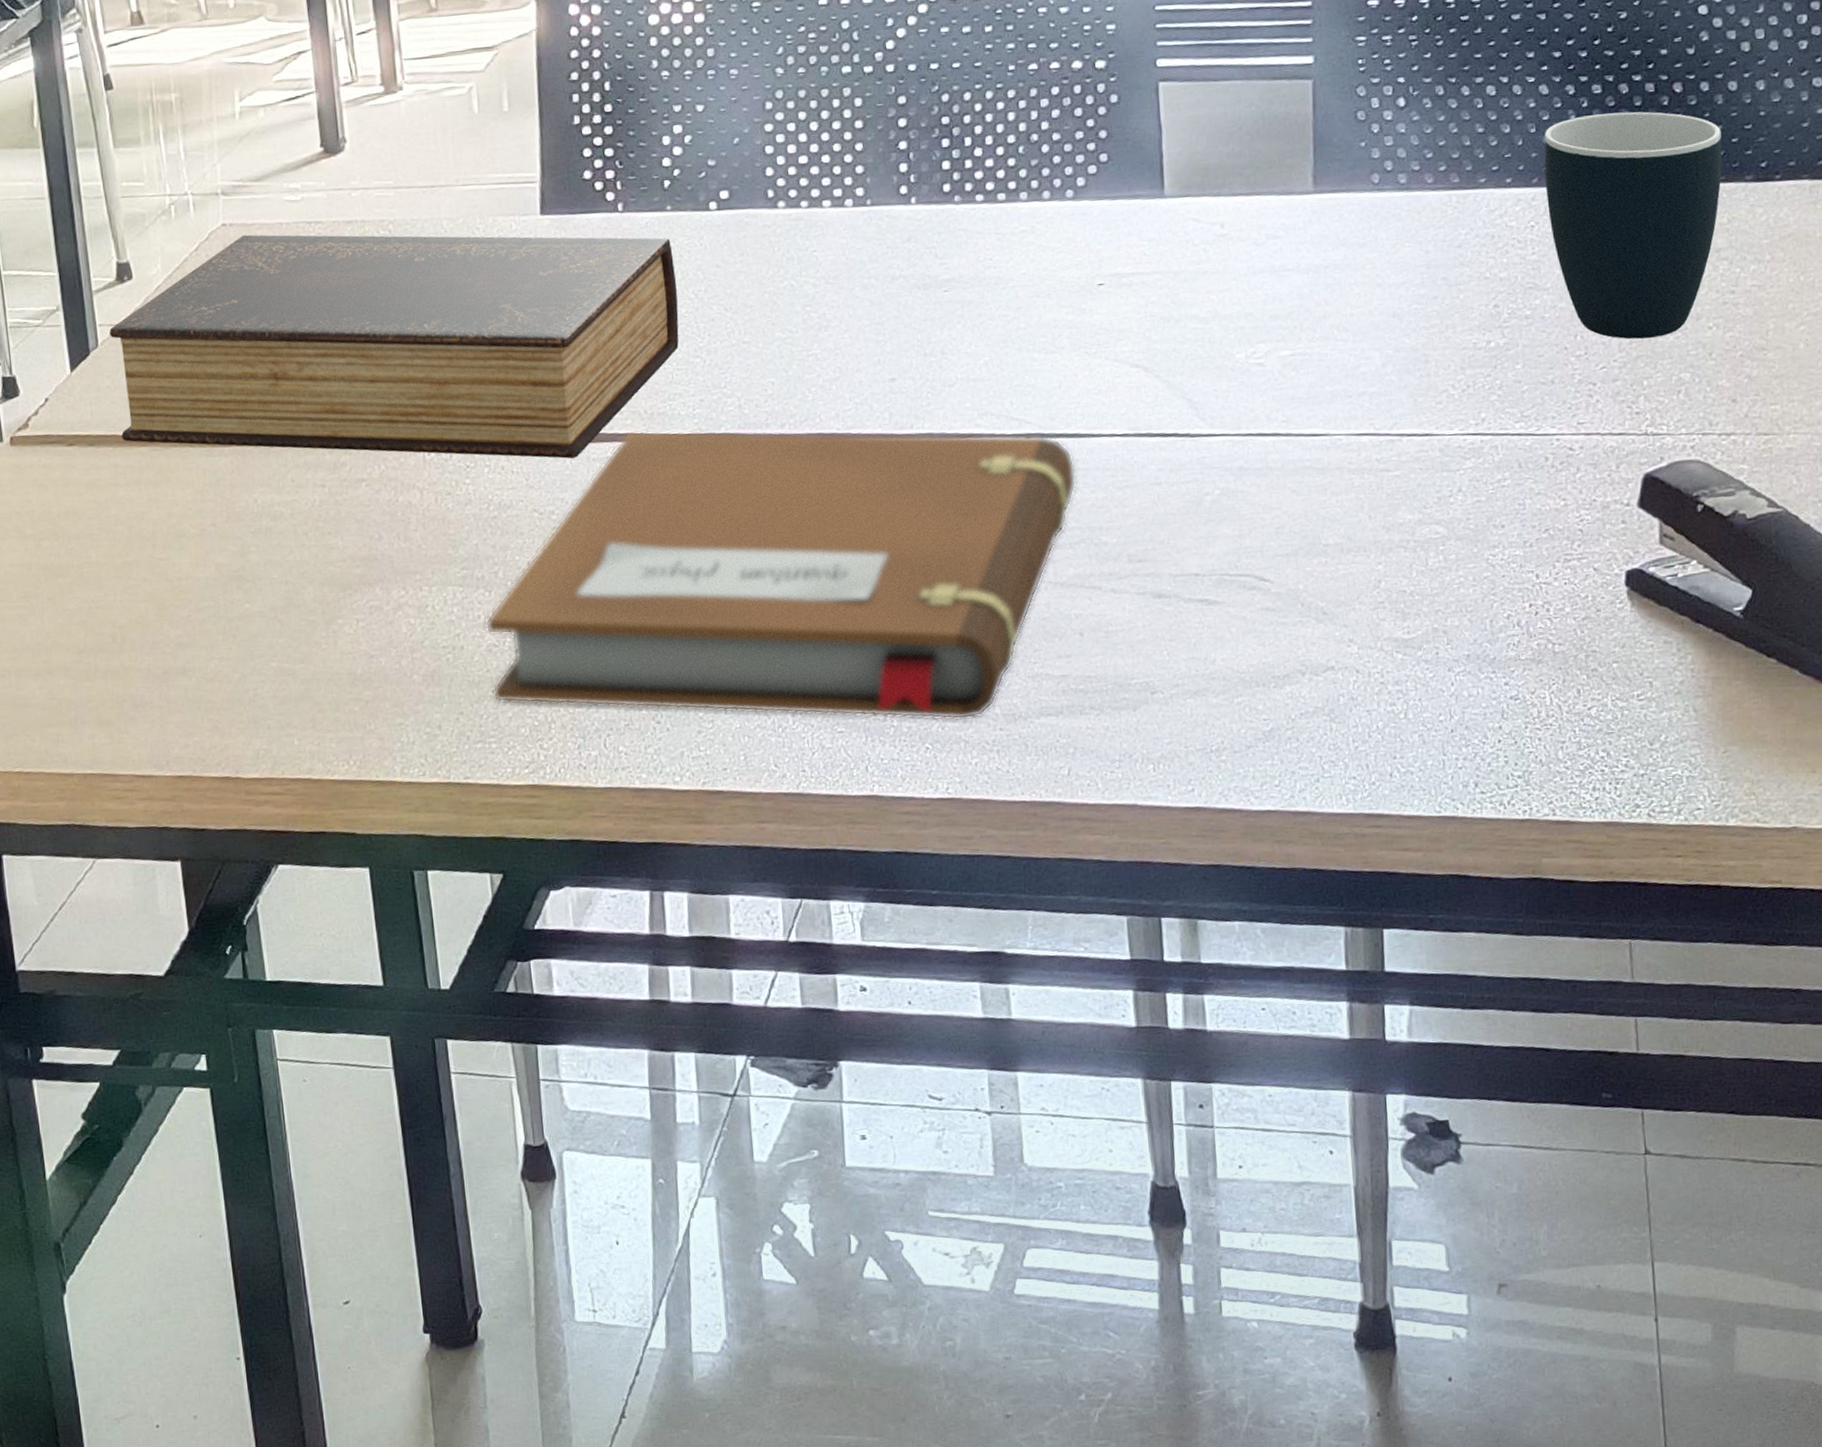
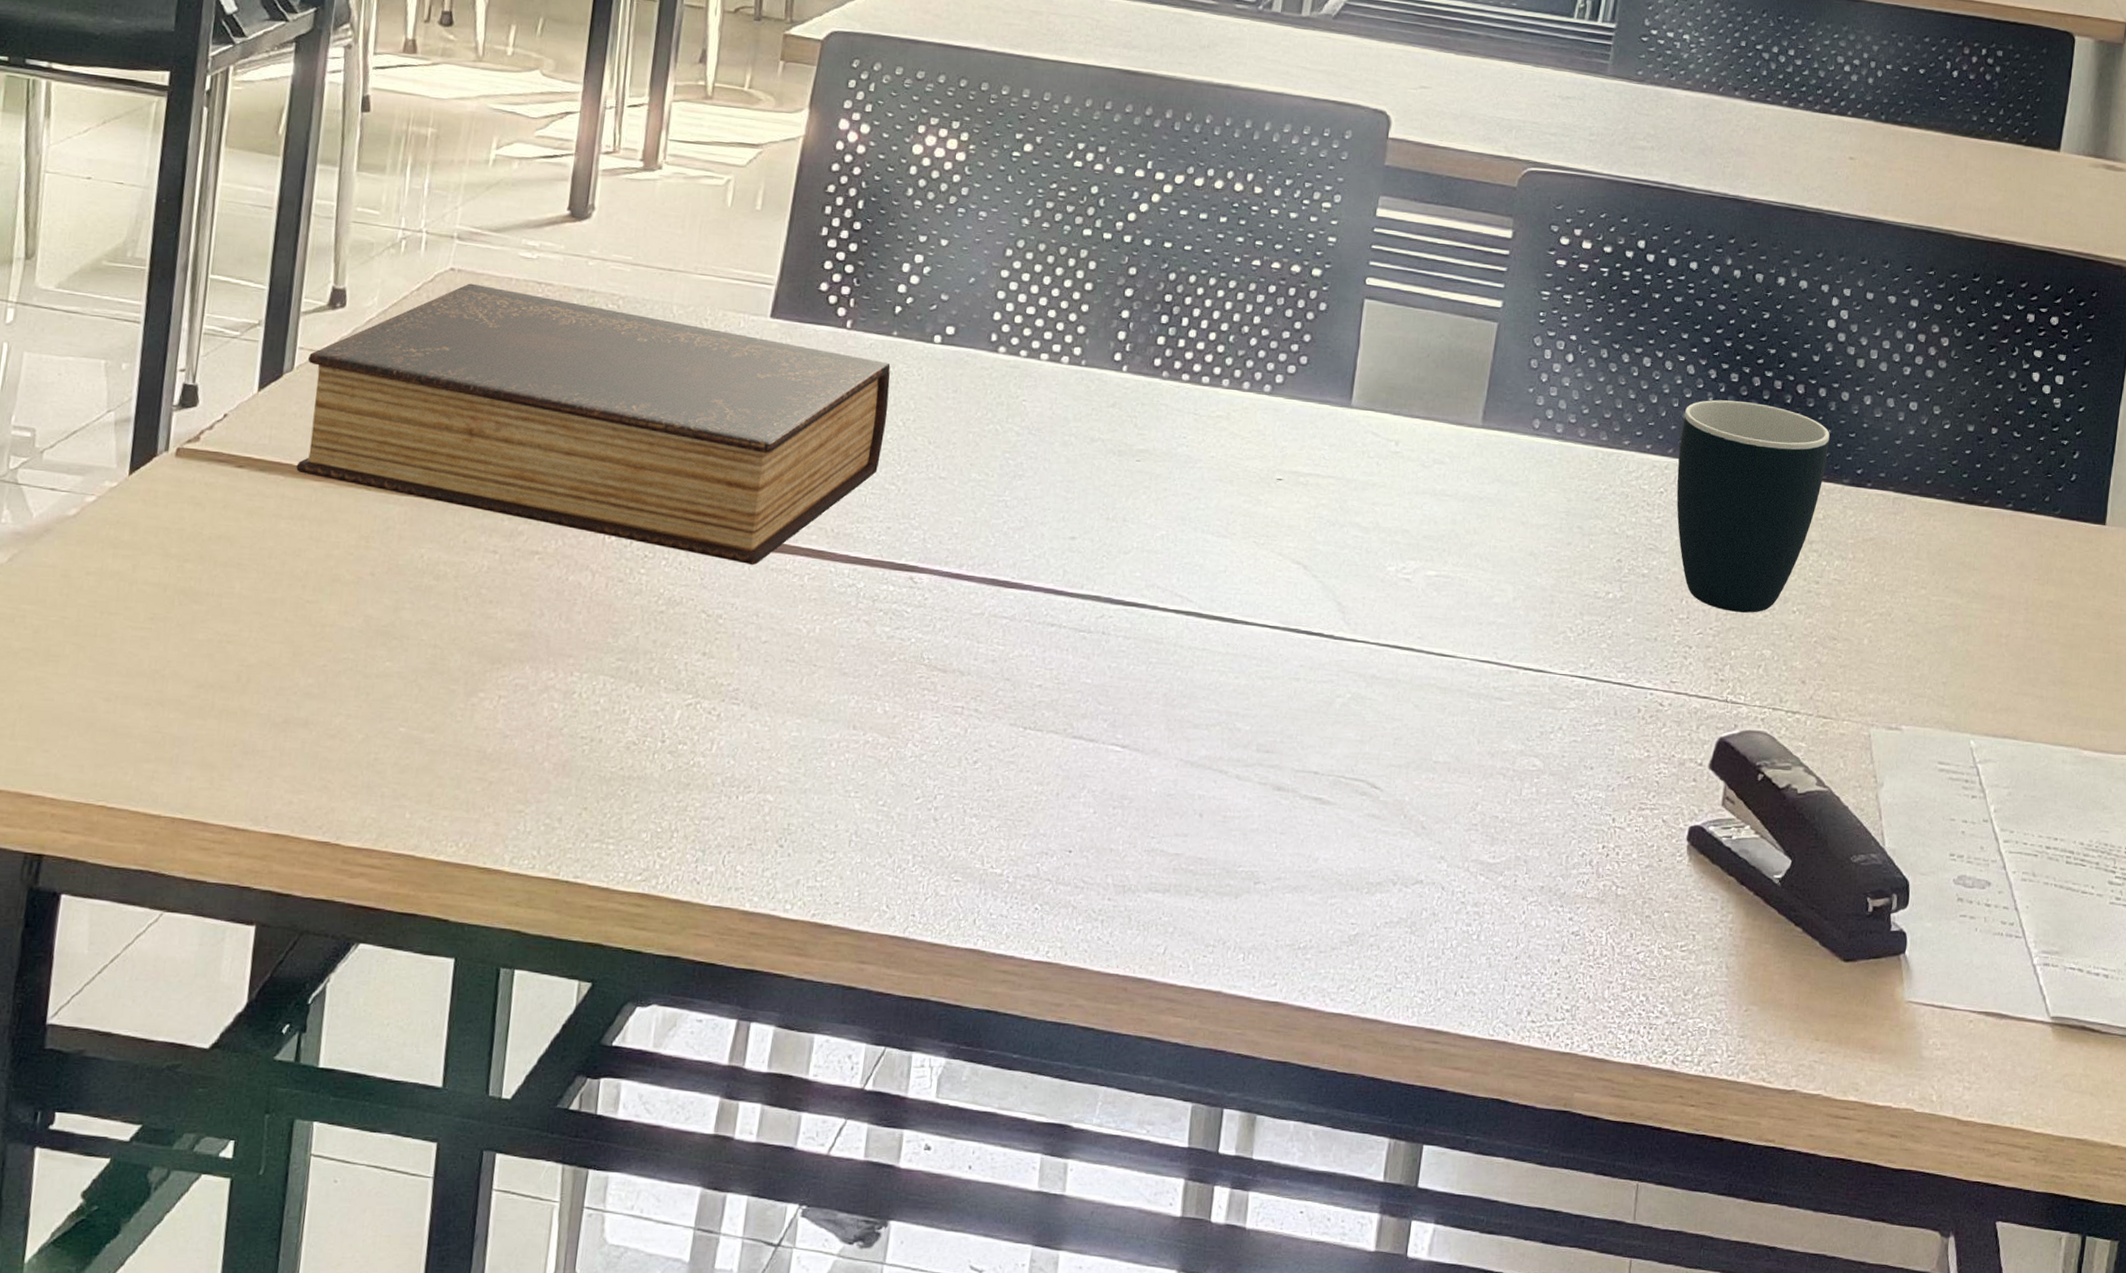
notebook: present [485,430,1077,720] -> none [621,547,1226,885]

